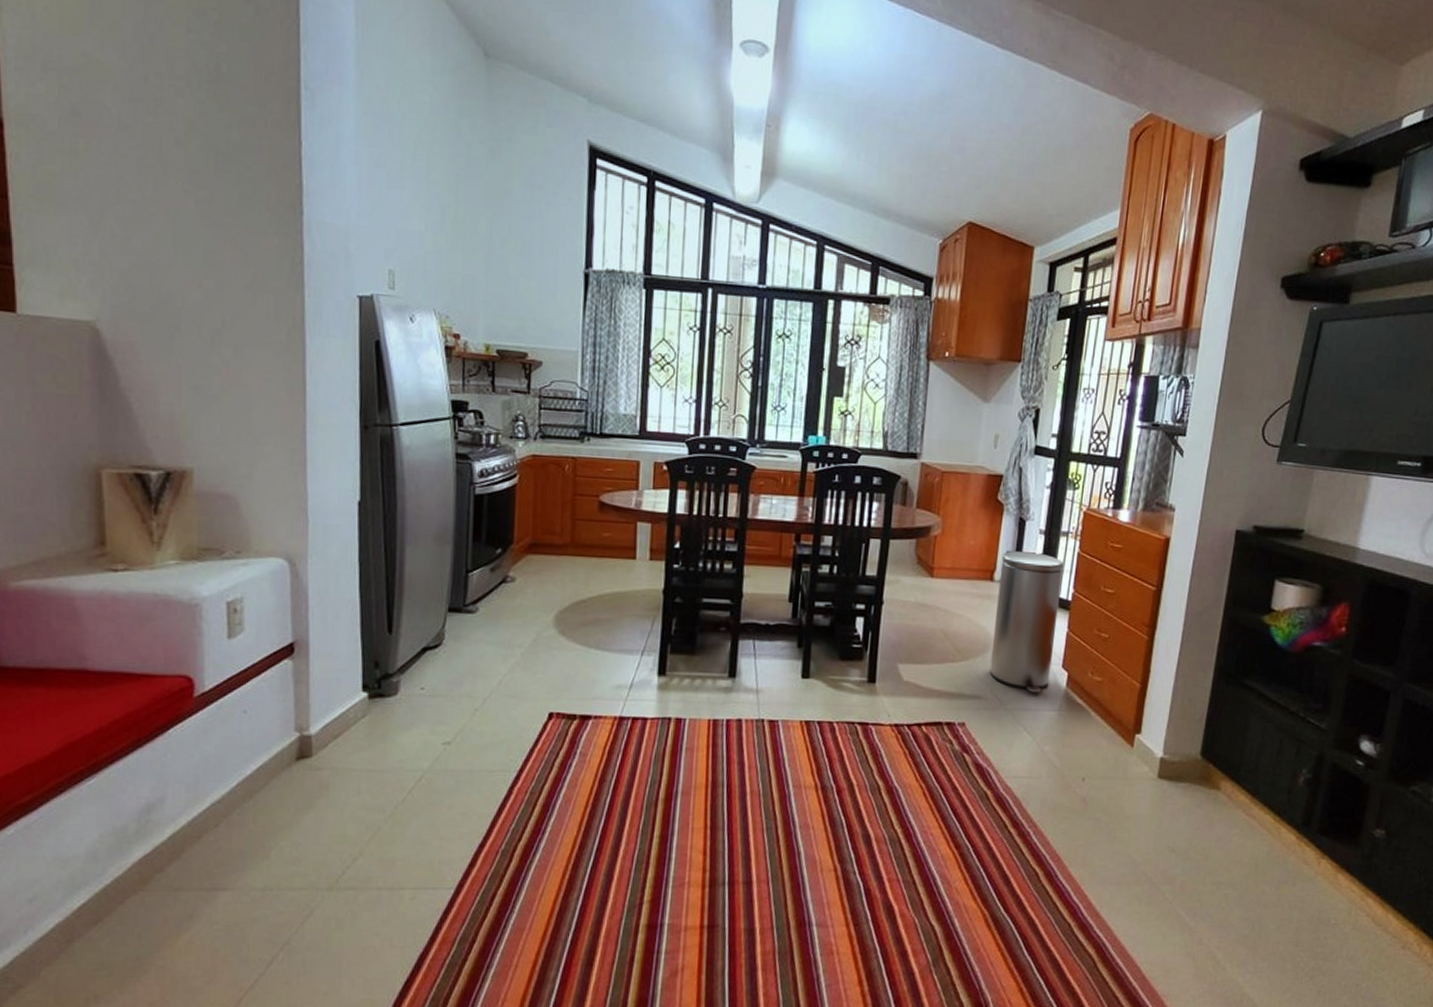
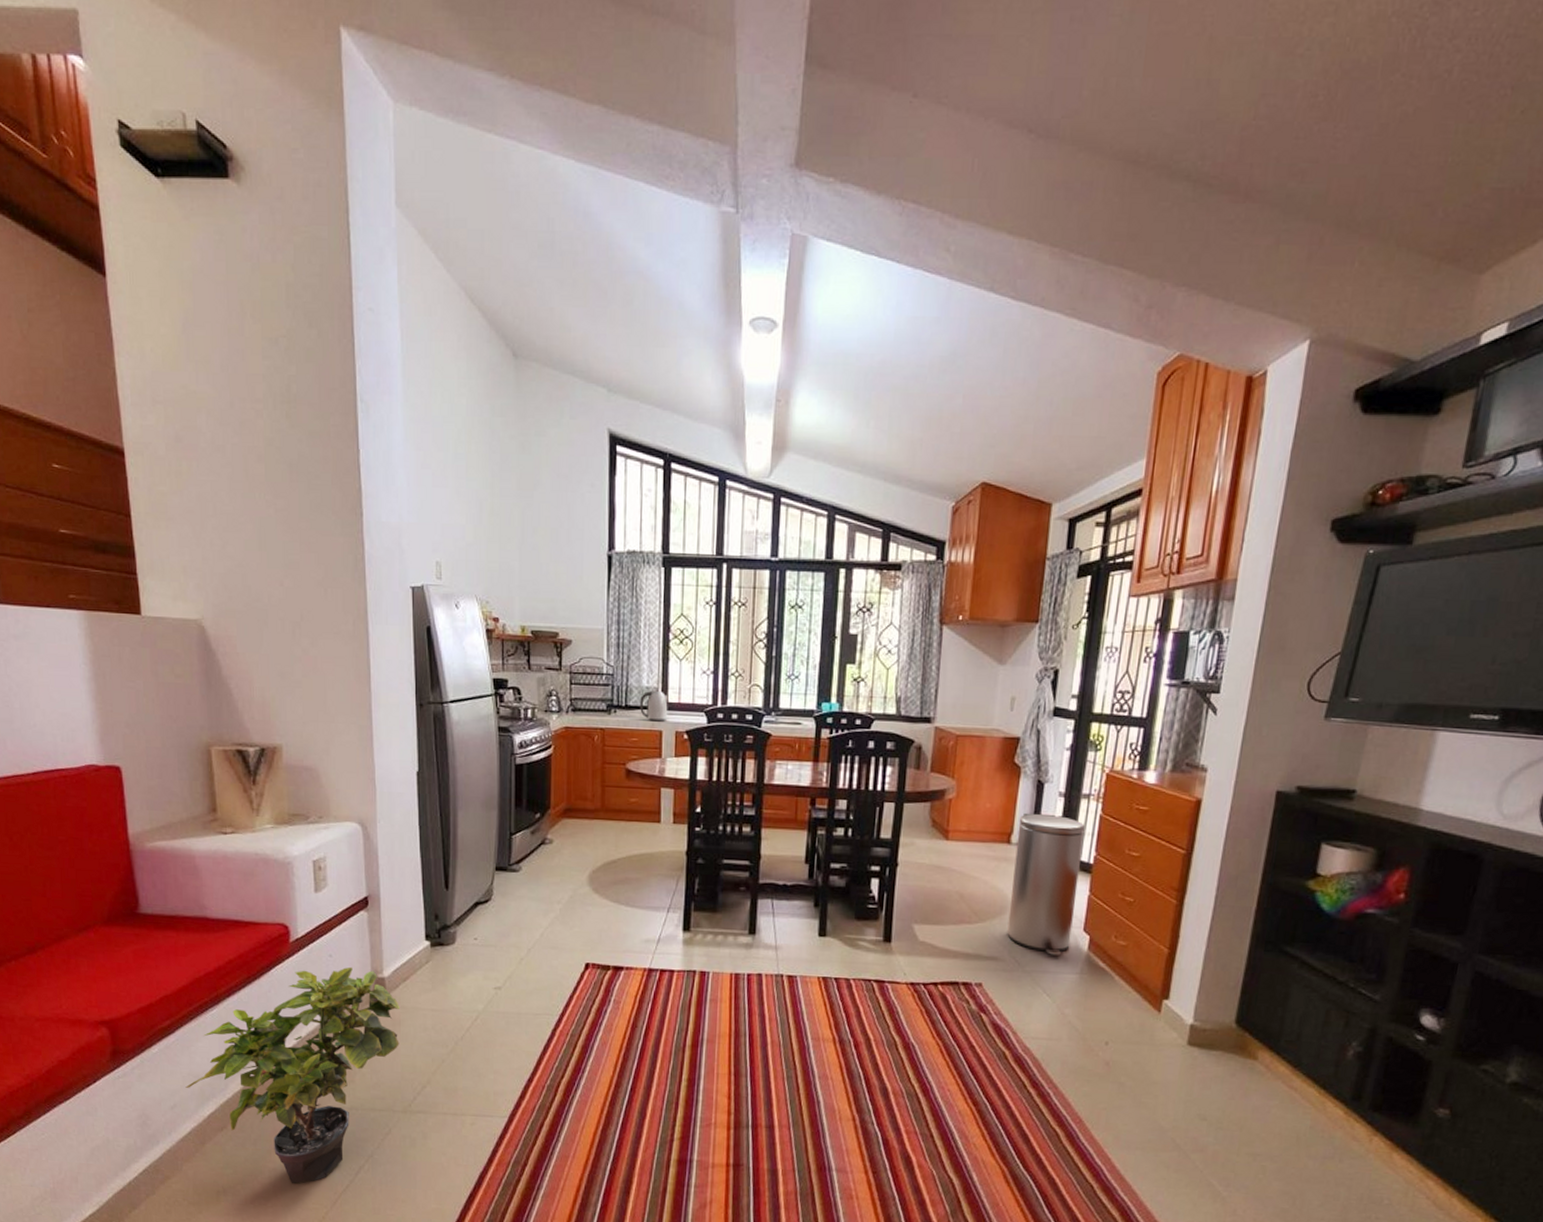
potted plant: none [49,724,328,983] -> present [185,967,400,1184]
kettle: none [616,418,647,453] -> present [640,690,669,723]

